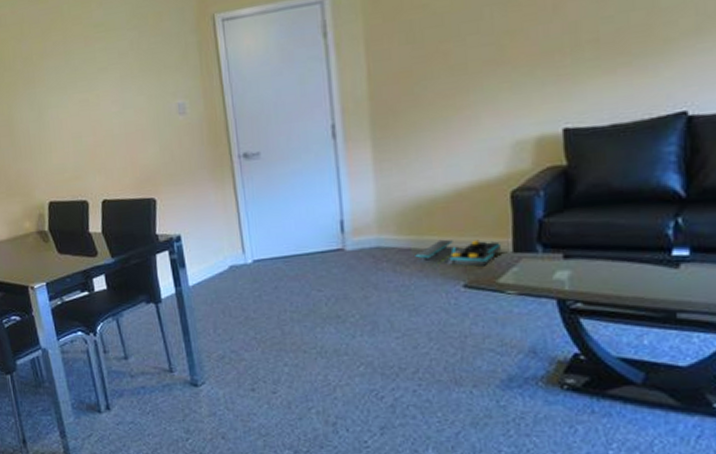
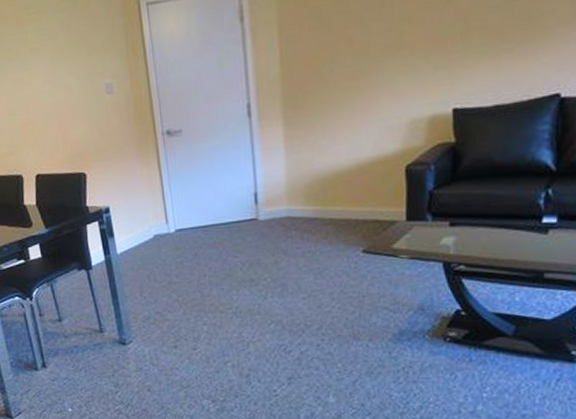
storage bin: present [415,239,502,267] -> none [320,209,397,234]

